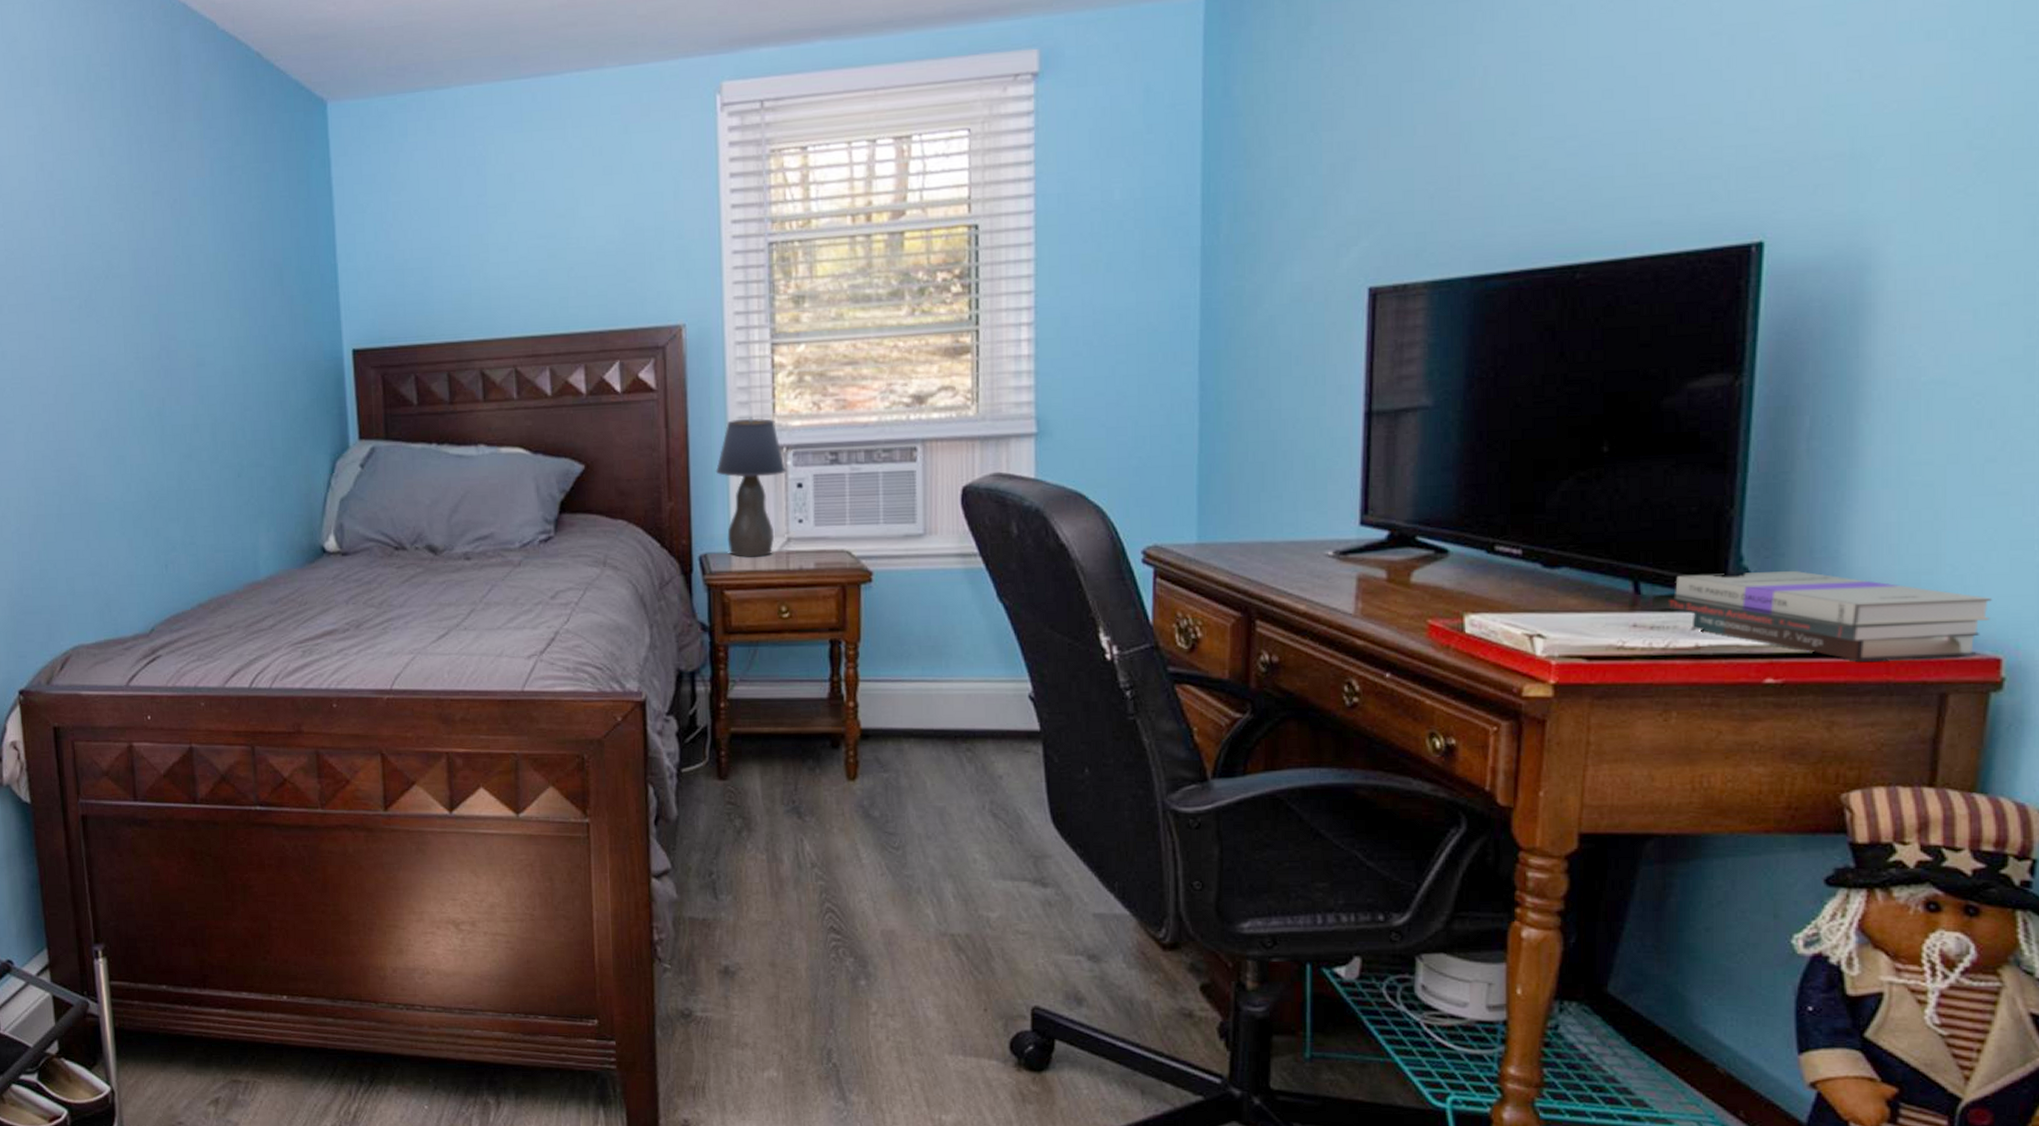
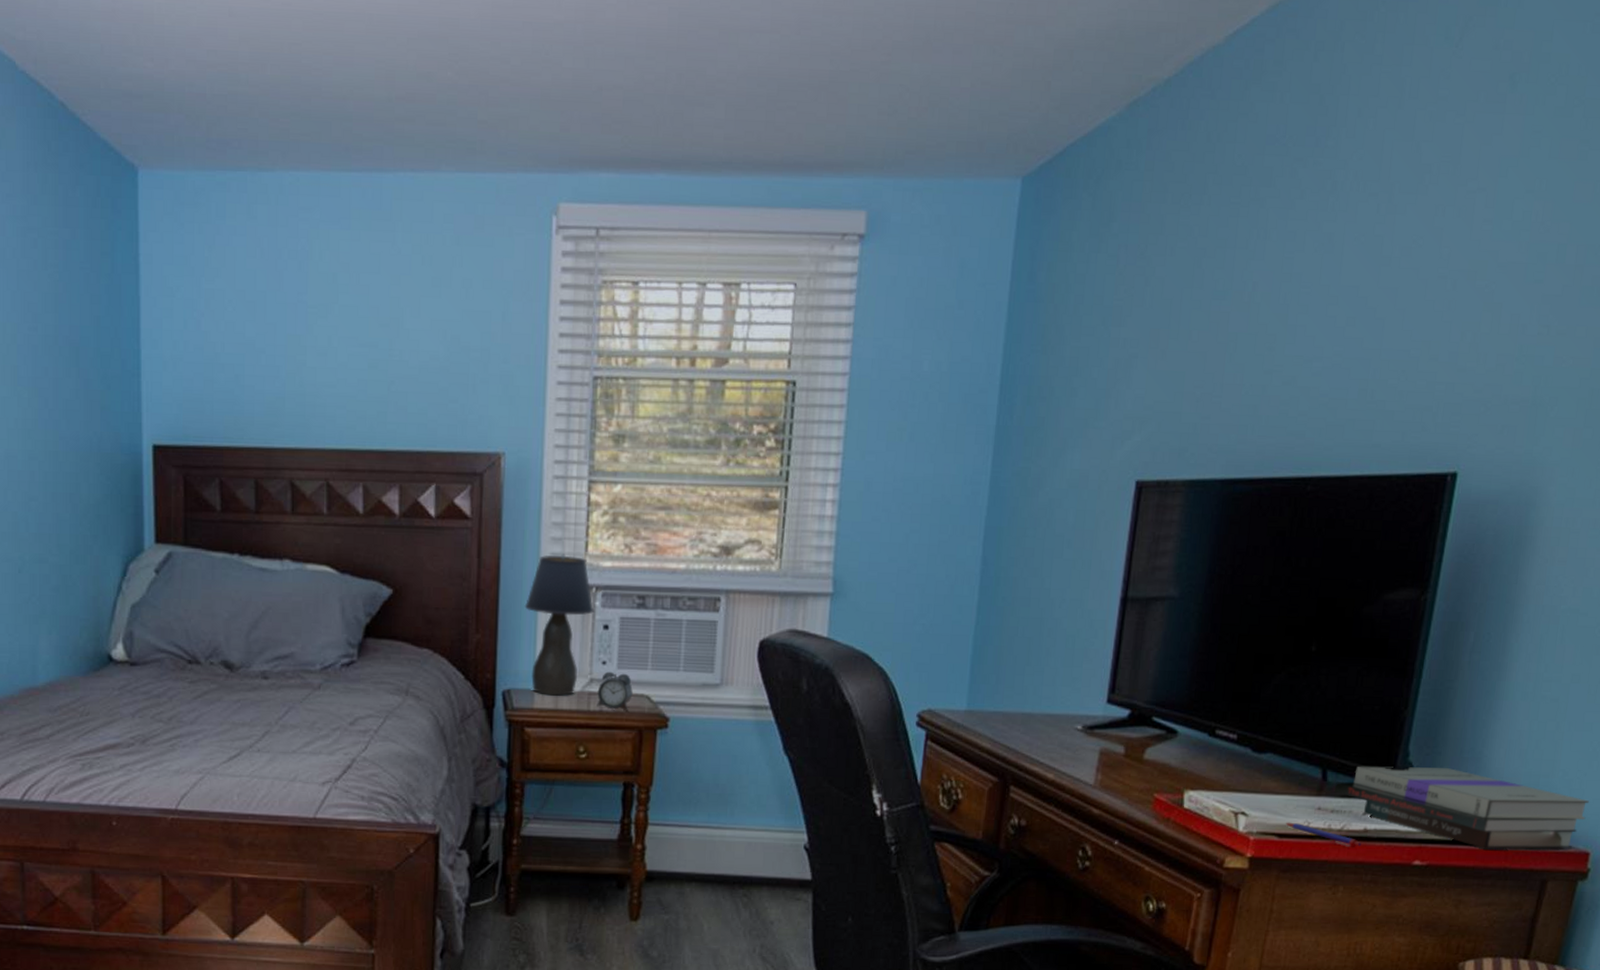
alarm clock: none [795,529,832,568] -> present [597,671,633,711]
pen: none [1594,642,1695,668] -> present [1285,822,1362,848]

